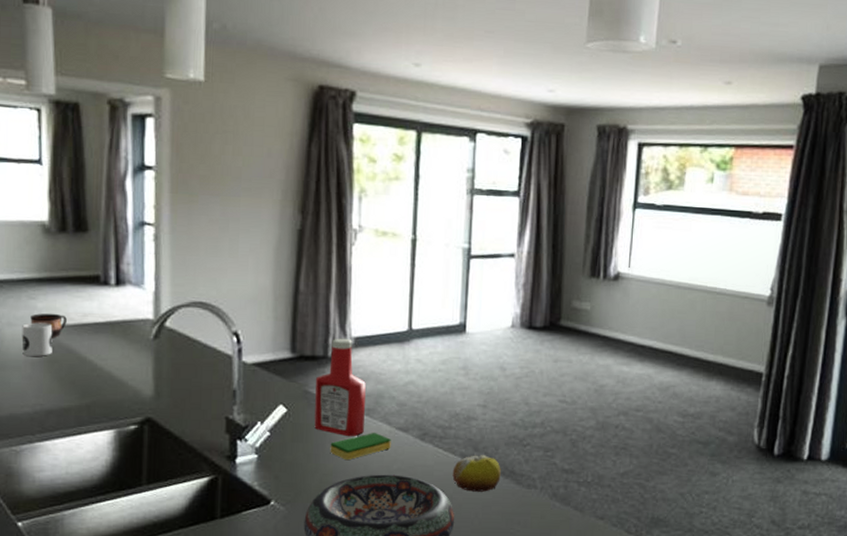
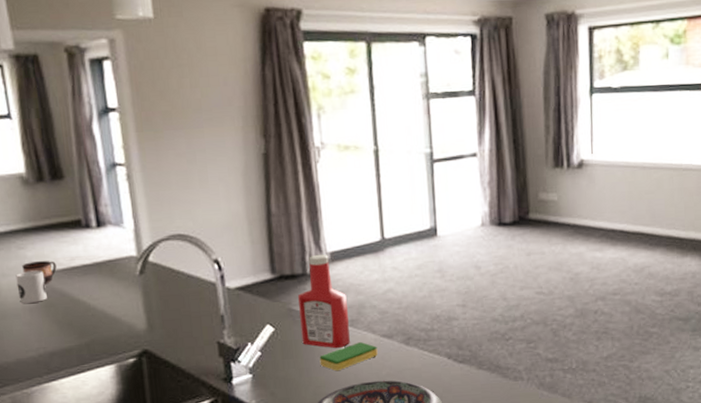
fruit: present [452,455,501,492] -> none [440,353,487,389]

